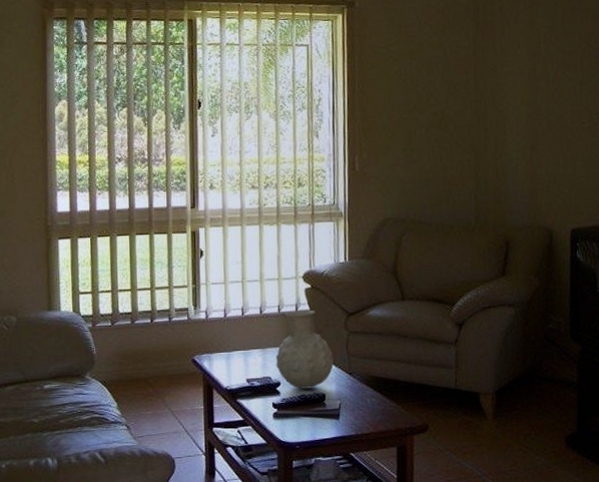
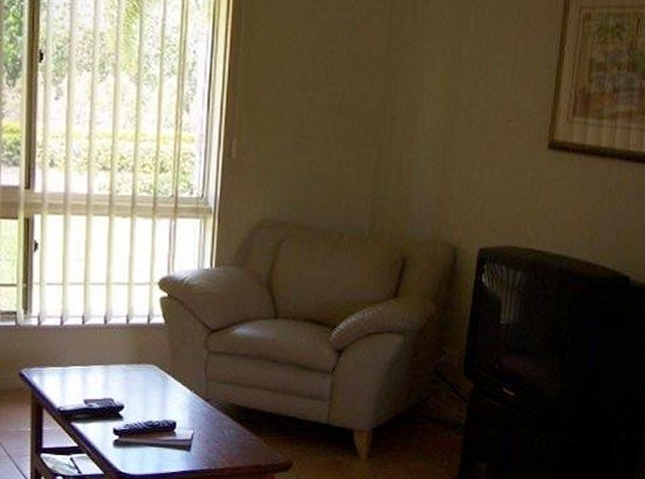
vase: present [275,309,334,389] -> none [120,322,189,415]

